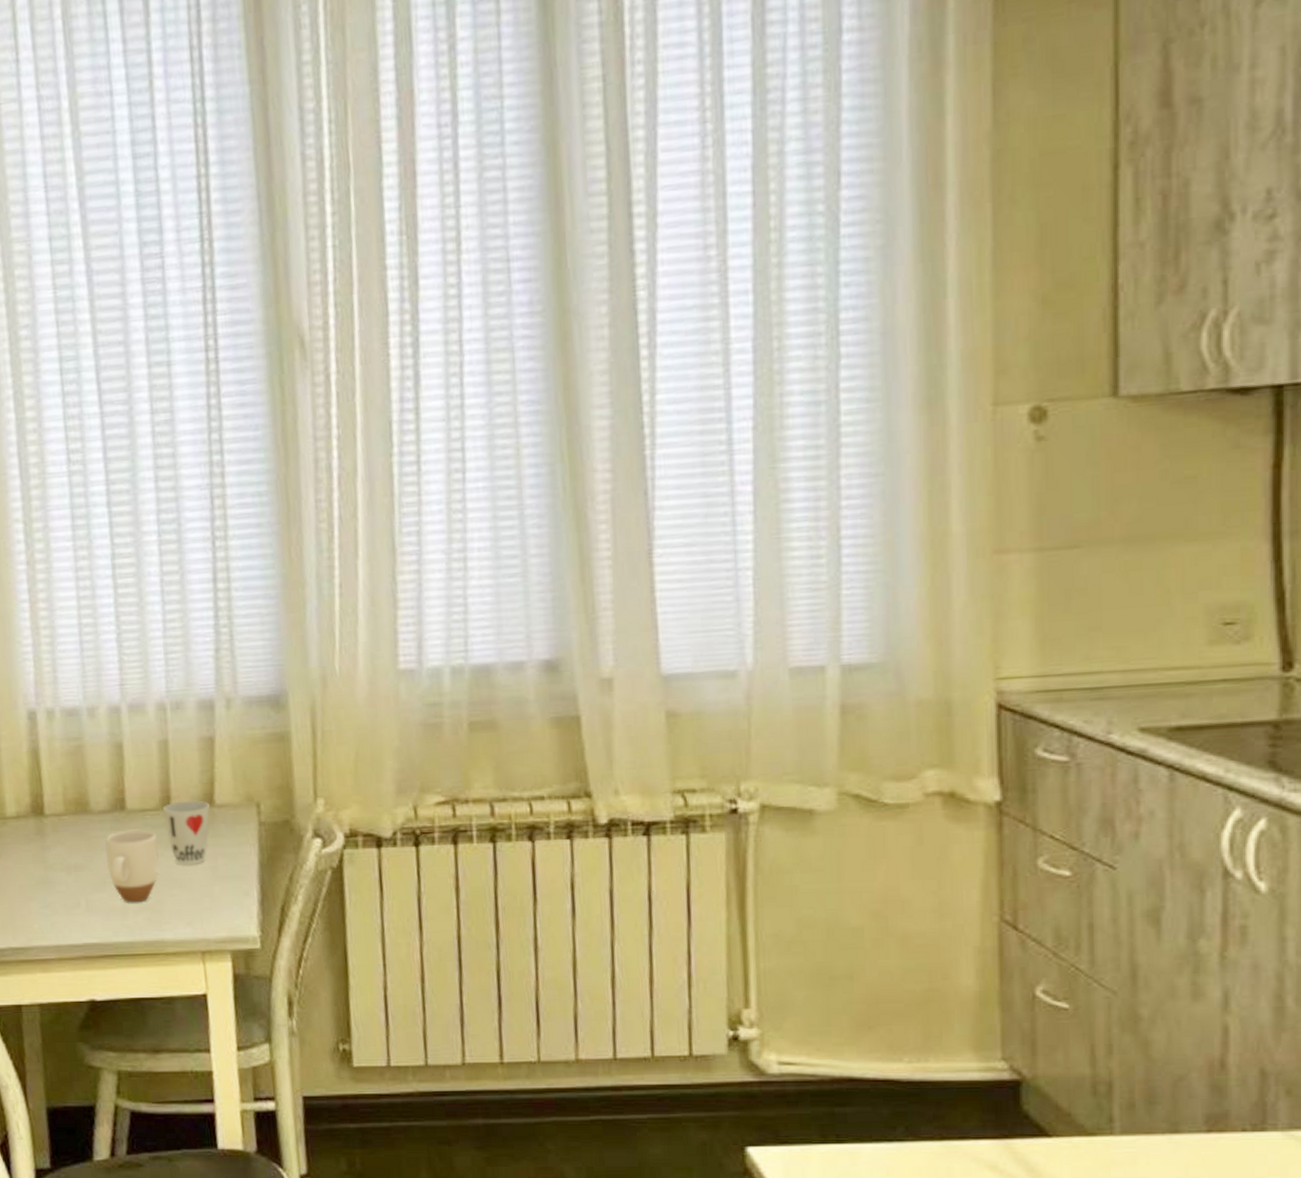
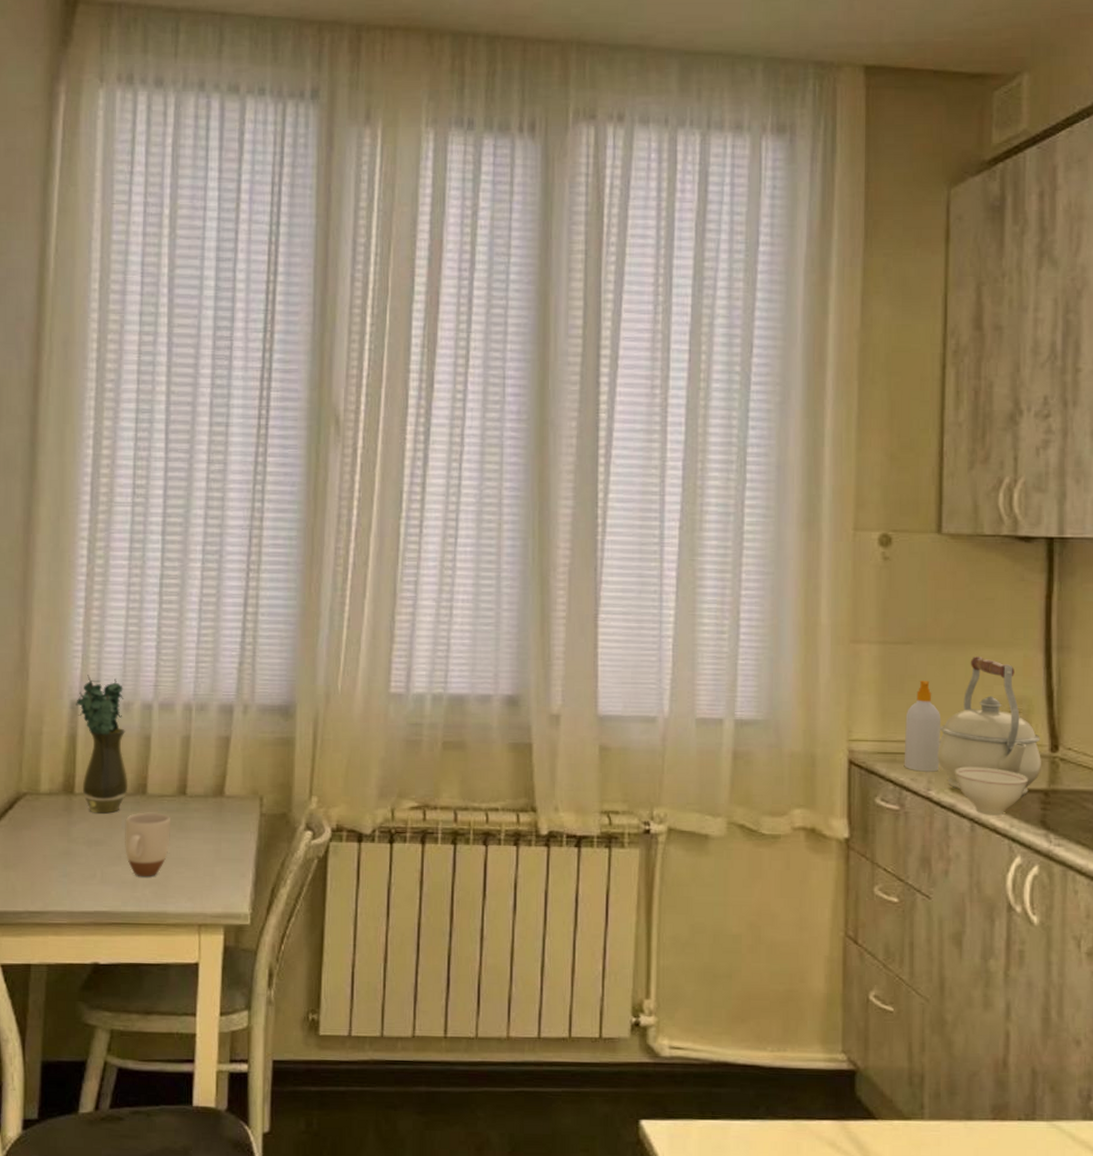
vase: none [33,679,104,835] -> present [76,675,129,814]
cup: present [163,800,211,866] -> none [178,790,221,848]
soap bottle: none [1073,593,1125,711] -> present [904,681,941,772]
kettle: none [1120,555,1269,731] -> present [937,657,1041,796]
bowl: none [1146,698,1249,760] -> present [955,767,1028,816]

